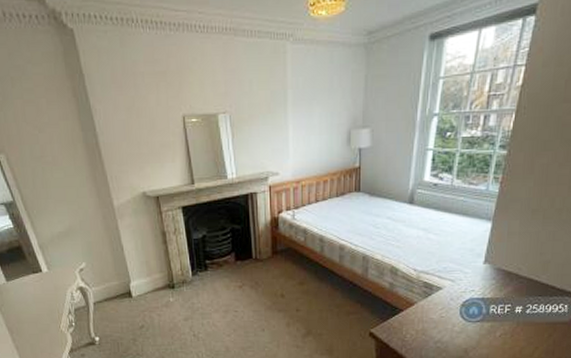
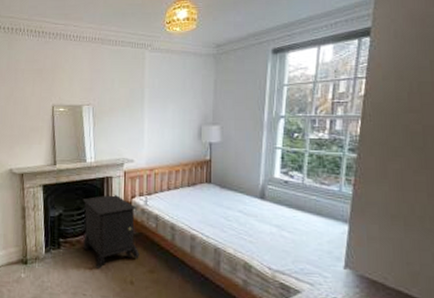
nightstand: none [226,210,289,285] -> present [82,194,139,268]

